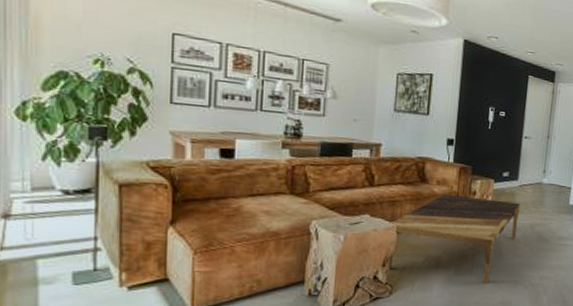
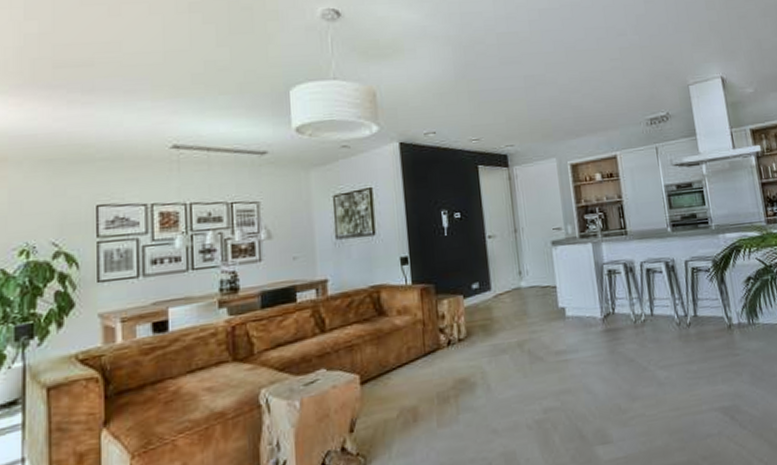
coffee table: present [384,194,521,283] -> none [352,318,504,437]

